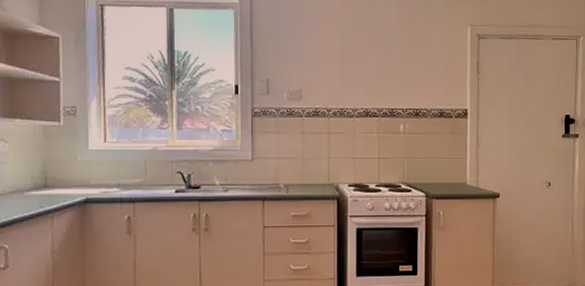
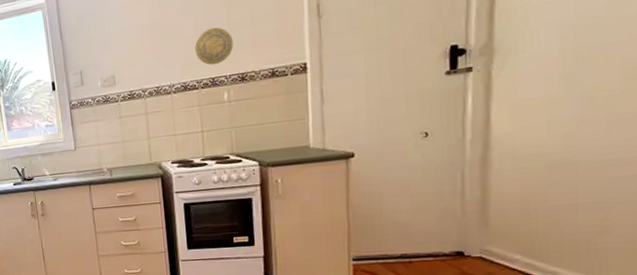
decorative plate: none [378,63,411,97] -> present [194,27,234,66]

